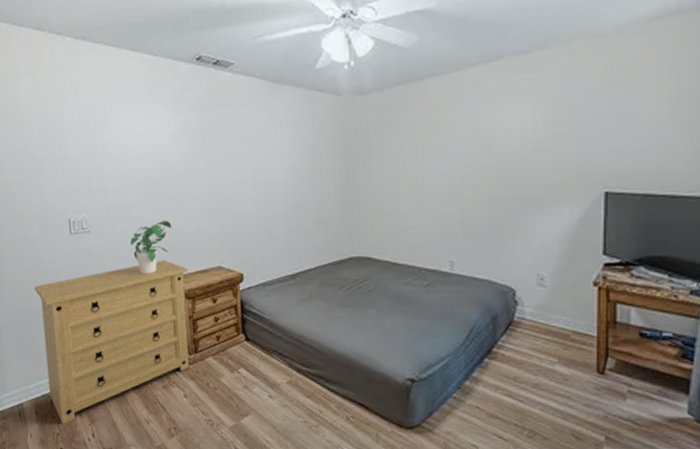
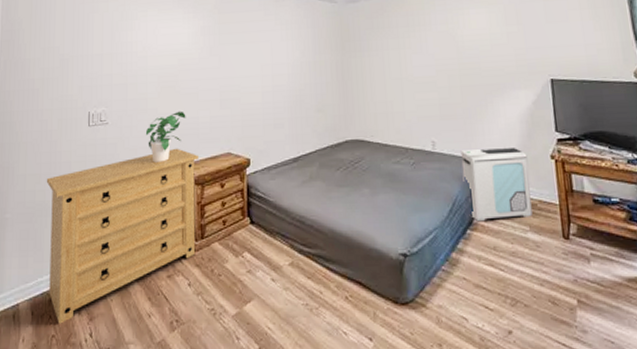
air purifier: none [483,270,565,351] -> present [460,146,533,222]

